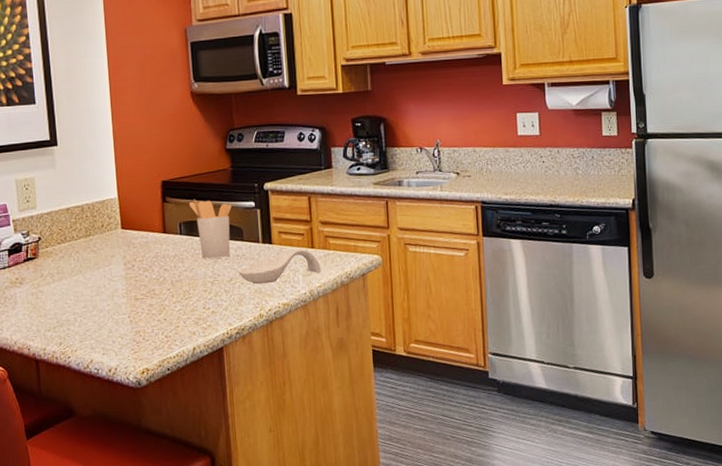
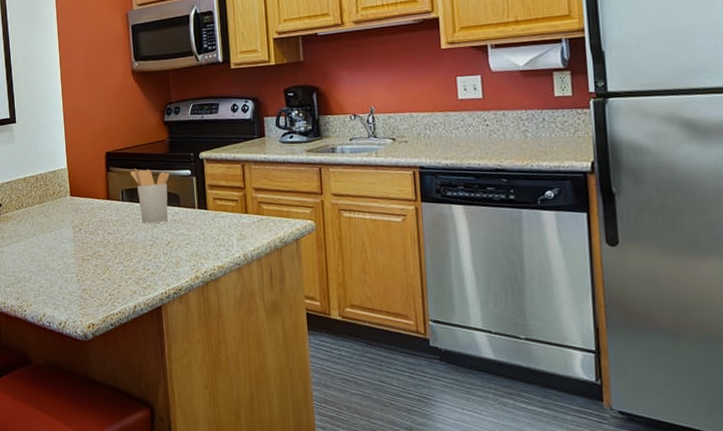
spoon rest: present [238,249,321,285] -> none [176,215,255,248]

